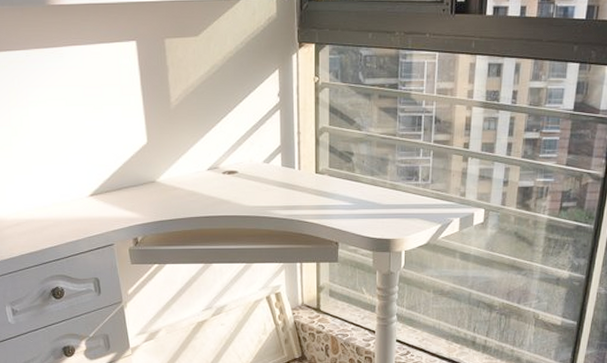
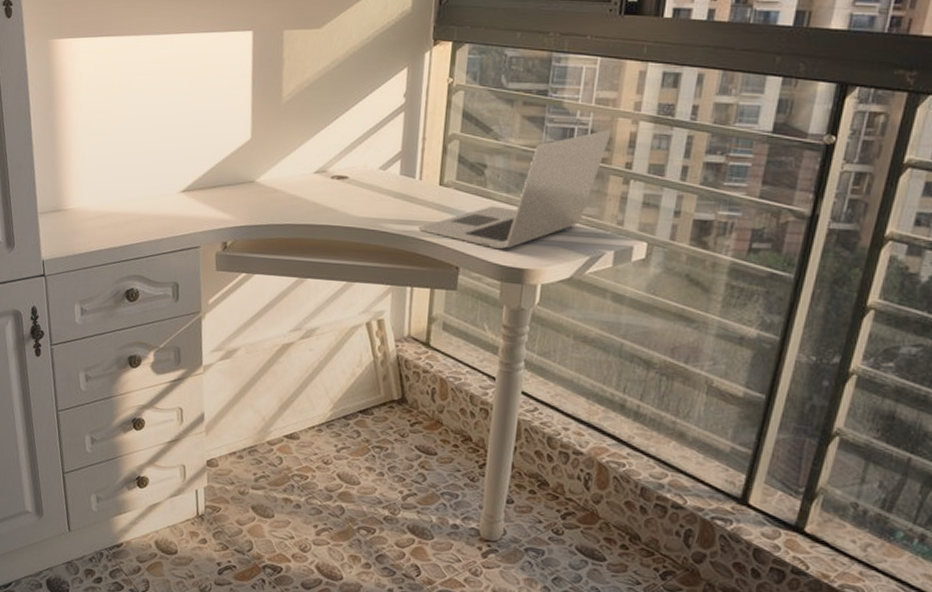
laptop: none [302,115,451,225] -> present [418,129,612,250]

